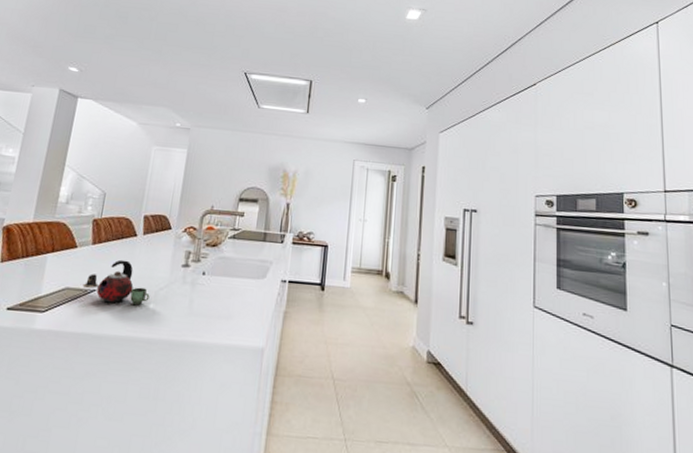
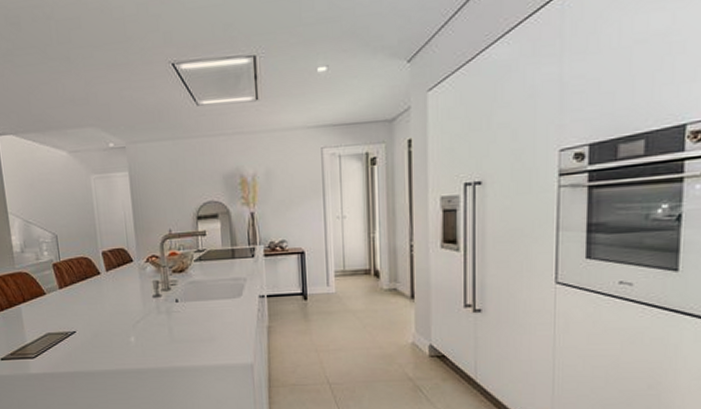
kettle: present [82,259,150,305] -> none [62,299,129,341]

